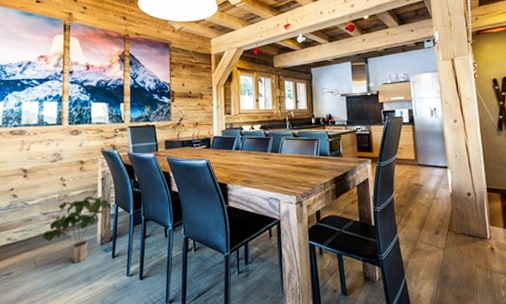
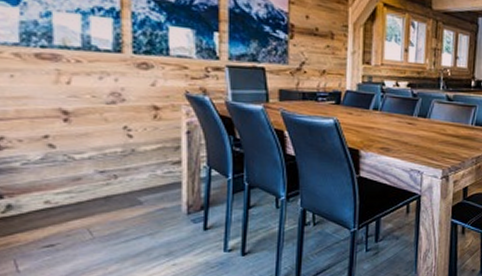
potted plant: present [42,196,111,262] -> none [99,153,201,234]

